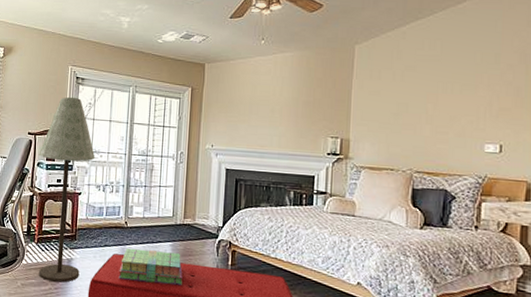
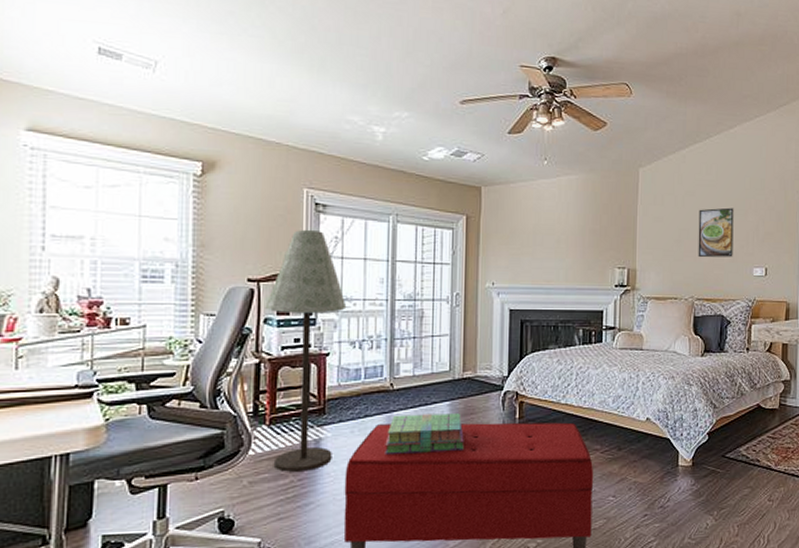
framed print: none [418,82,462,132] -> present [698,207,734,258]

